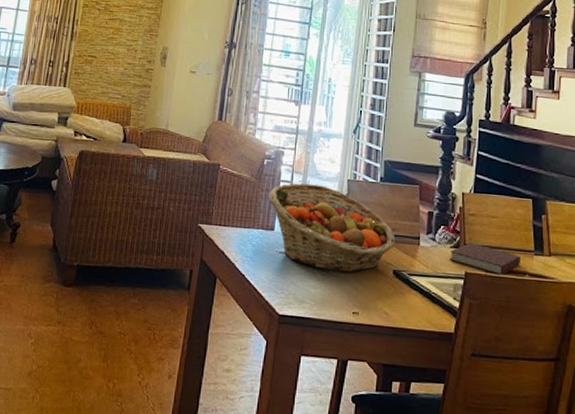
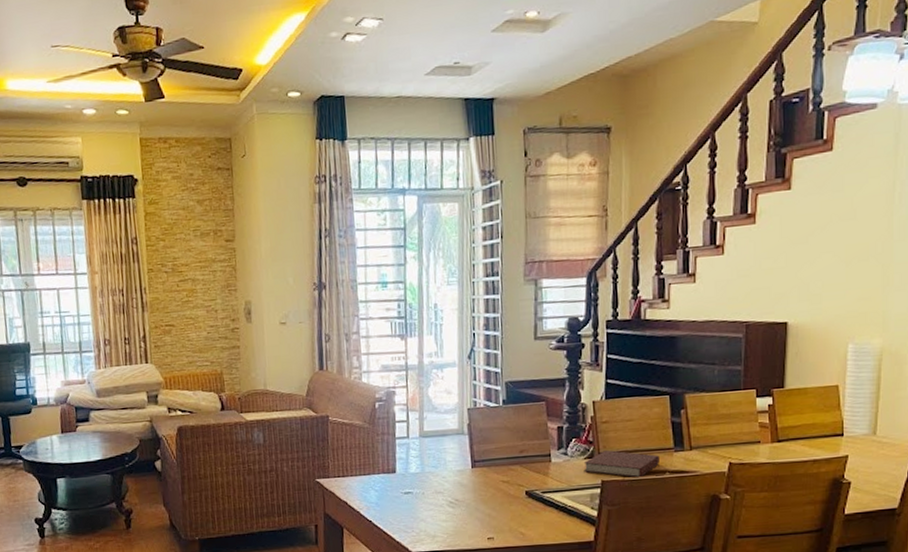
fruit basket: present [269,183,395,273] -> none [386,419,525,503]

